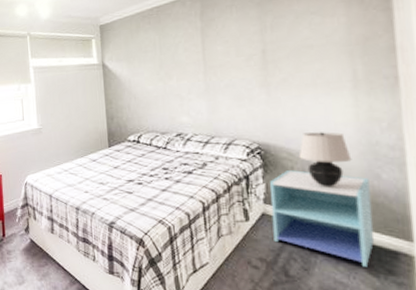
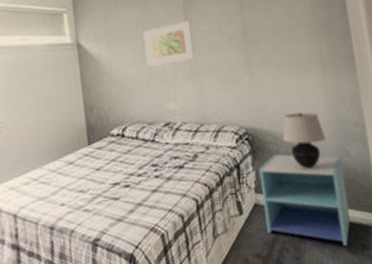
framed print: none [161,42,210,84] -> present [143,20,194,66]

